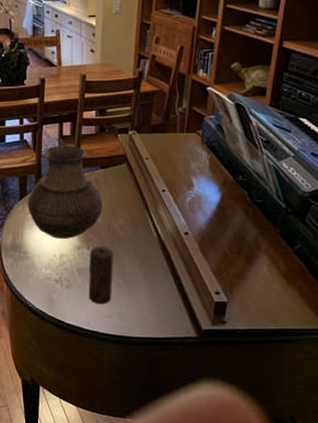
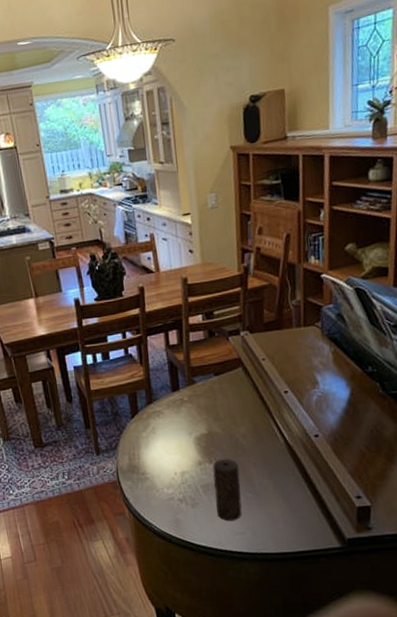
vase: present [27,145,103,239] -> none [139,354,222,455]

